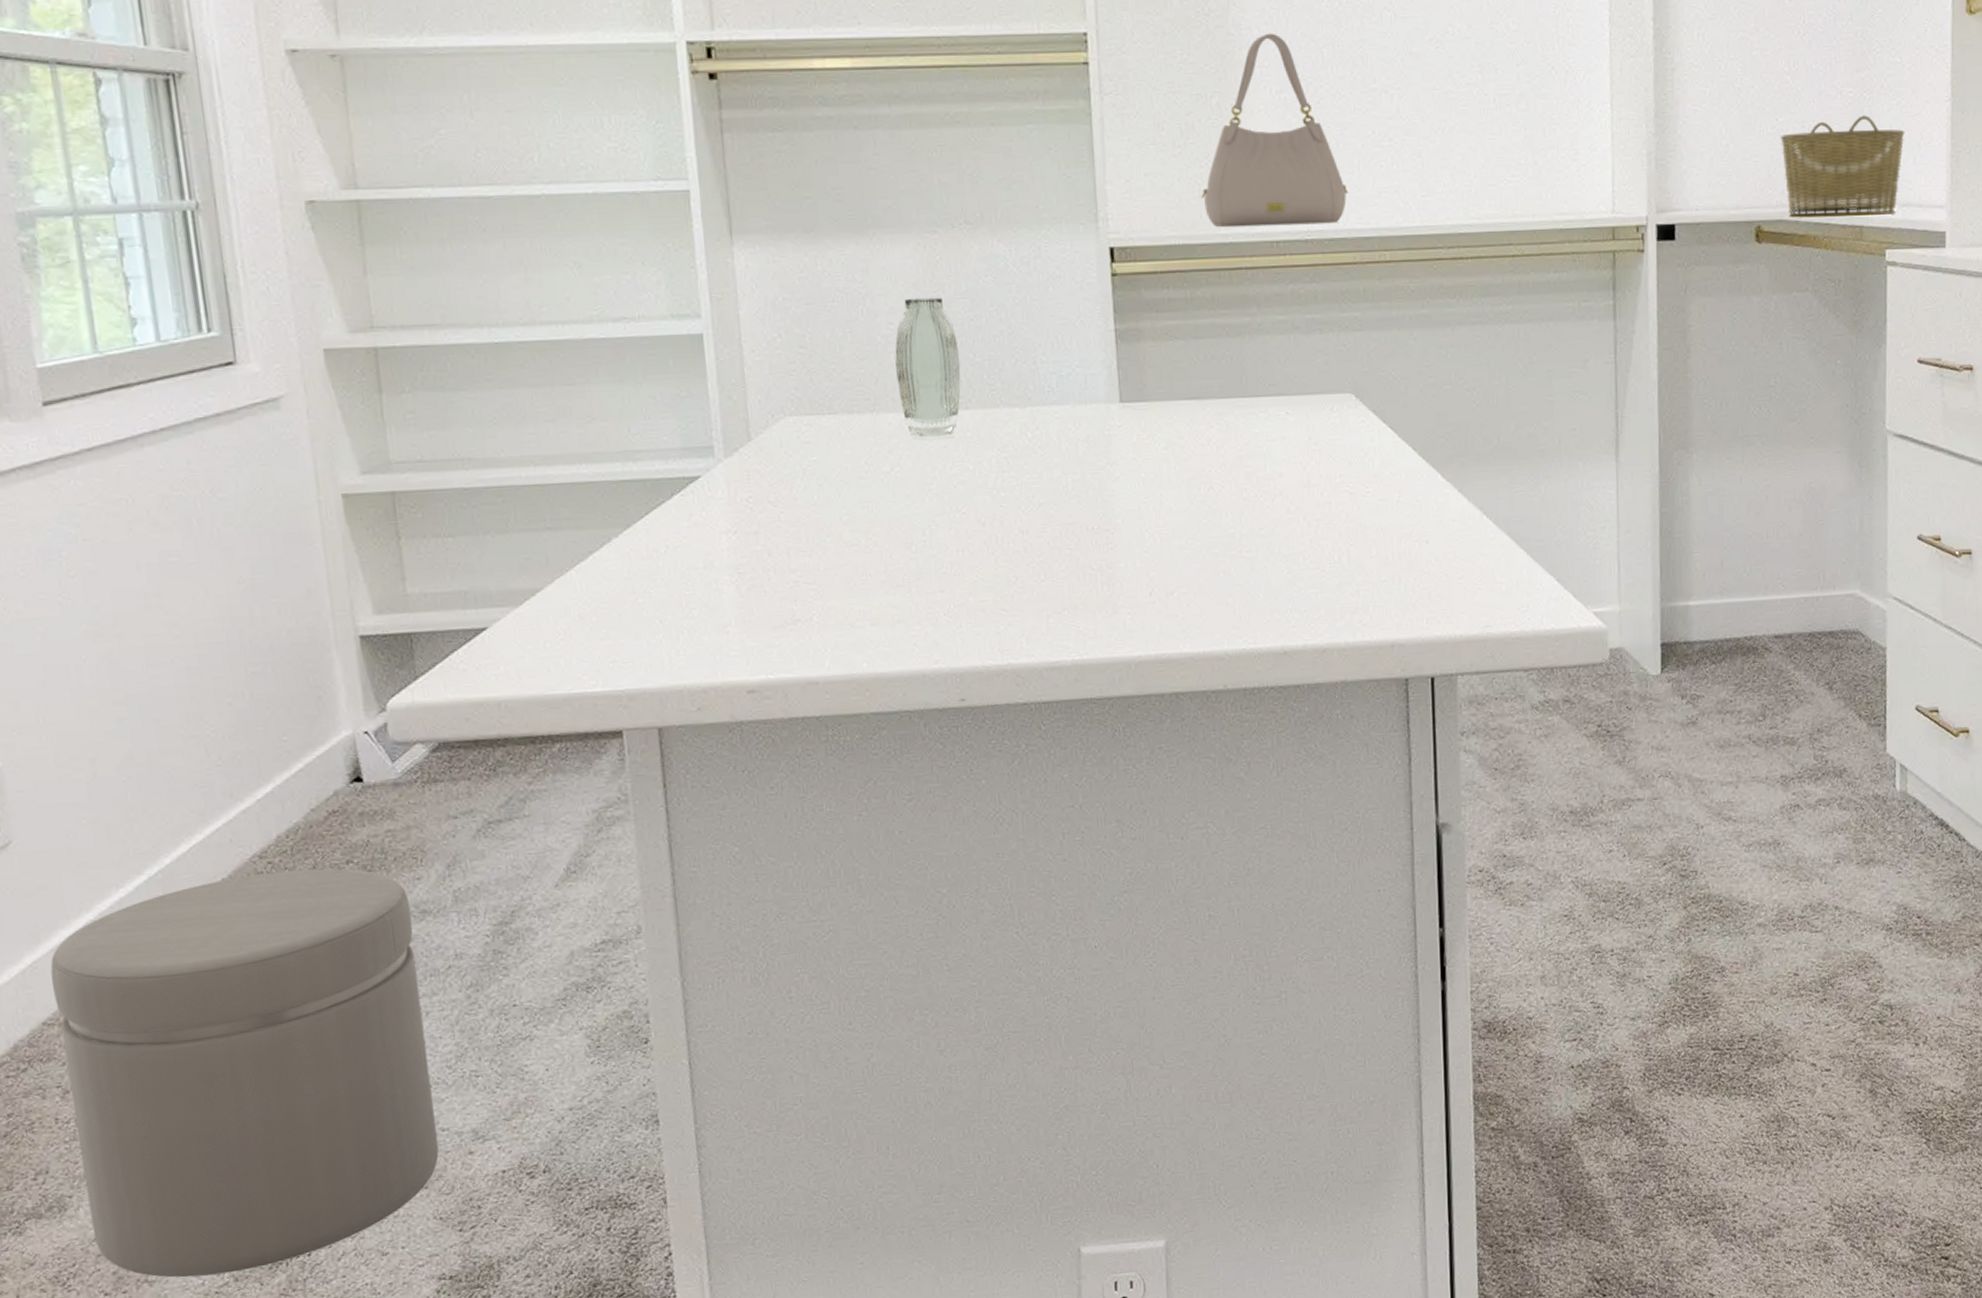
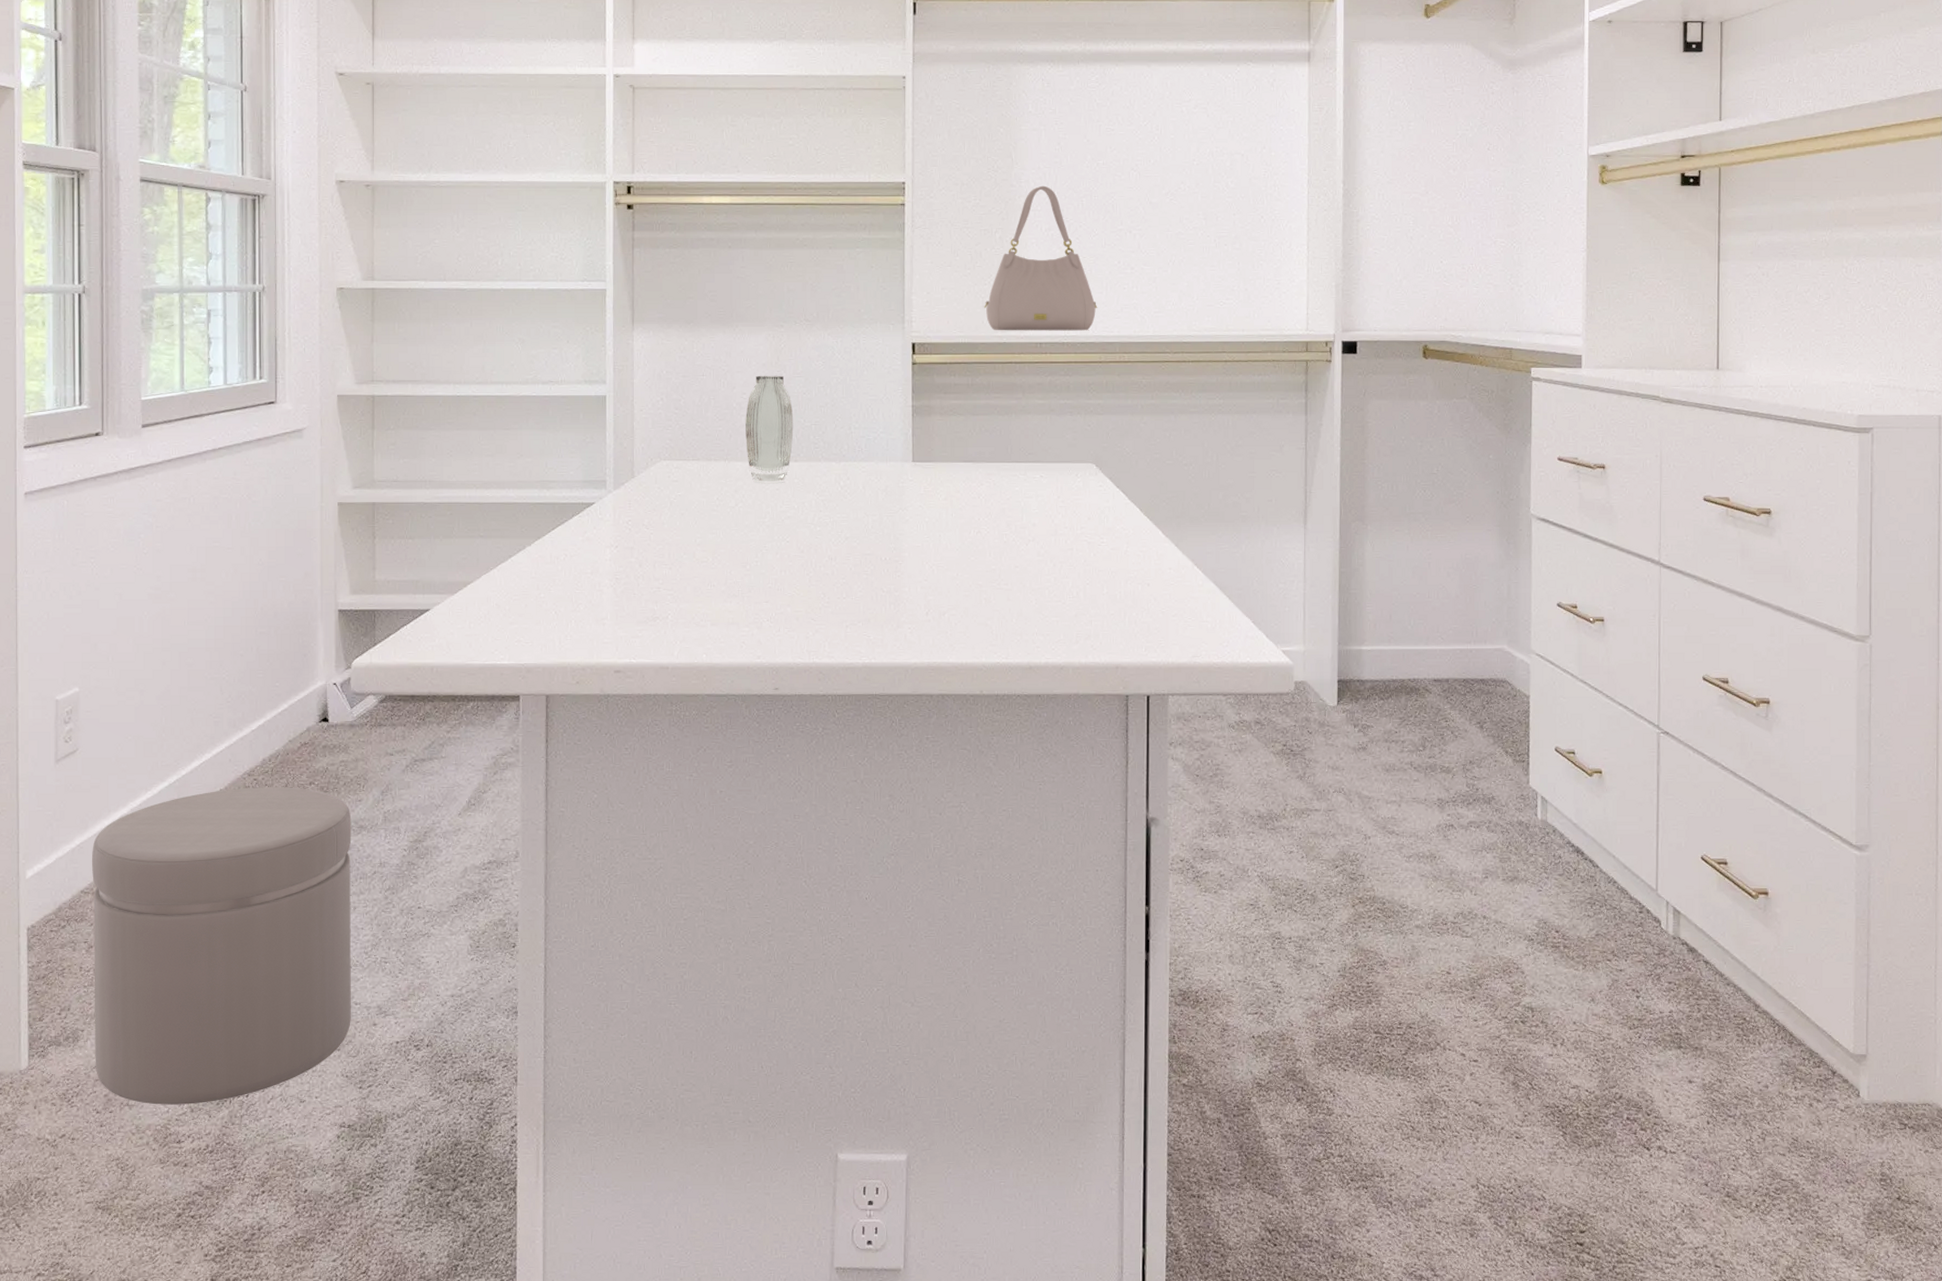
basket: present [1781,115,1905,217] -> none [1445,261,1548,340]

